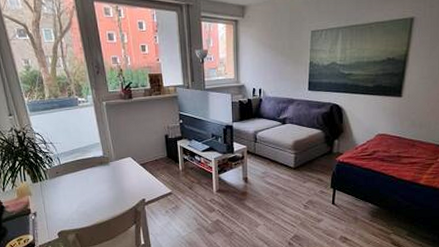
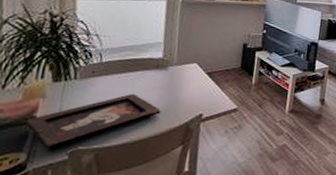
decorative tray: none [25,187,113,233] -> present [25,94,161,151]

